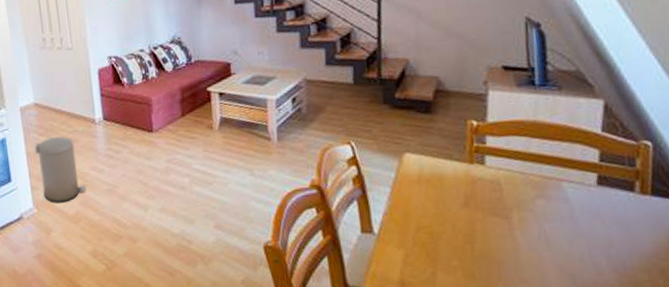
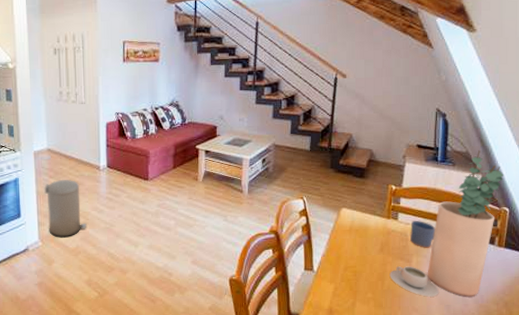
teacup: none [481,224,557,264] -> present [389,266,439,297]
mug: none [504,163,543,200] -> present [410,220,436,248]
vase: none [535,67,640,263] -> present [427,150,505,297]

